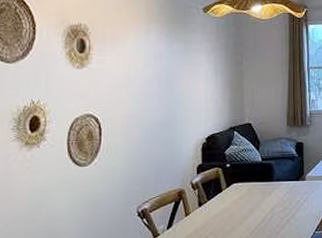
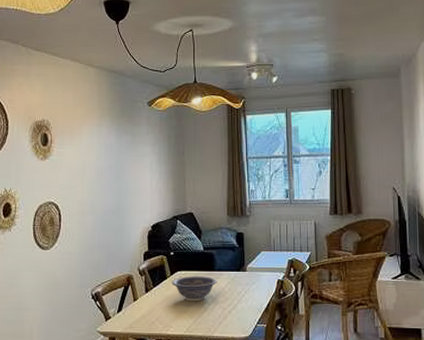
decorative bowl: none [227,187,275,213] -> present [172,276,217,302]

